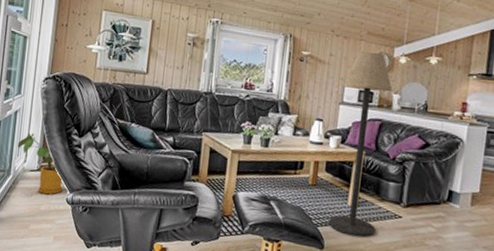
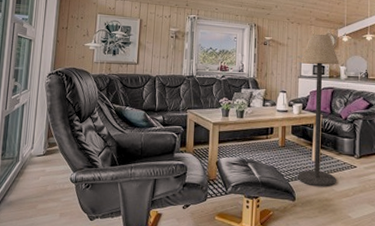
house plant: present [17,132,63,195] -> none [25,122,67,176]

